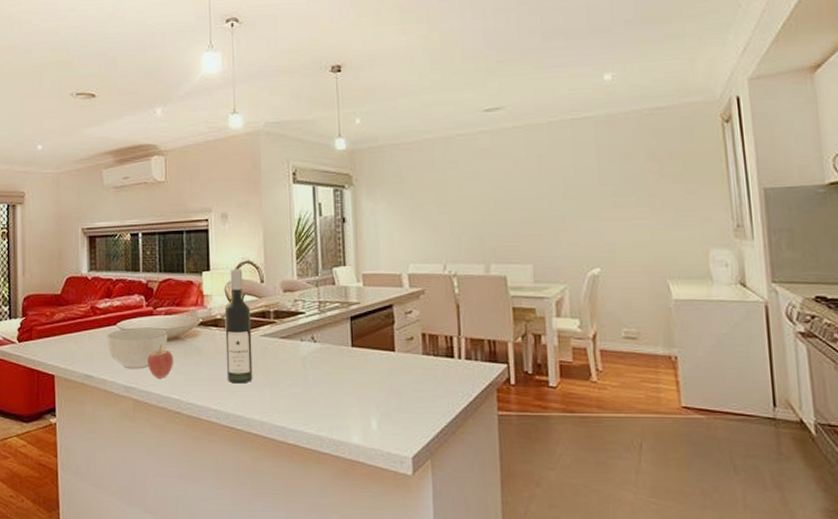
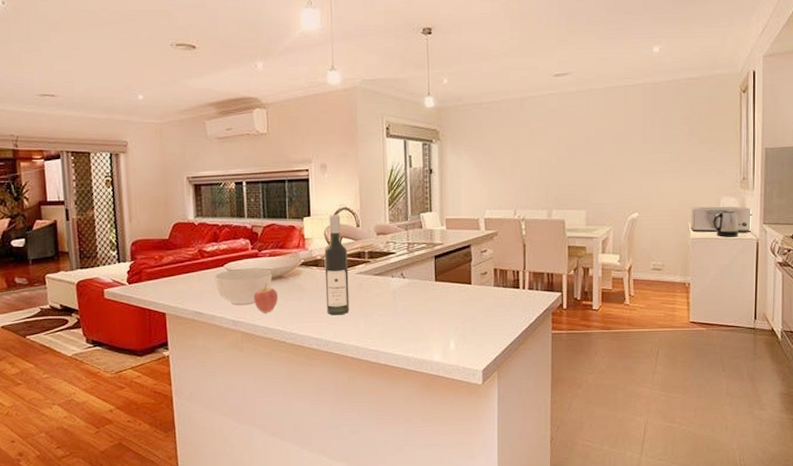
toaster: none [669,260,755,294] -> present [690,206,752,233]
kettle: none [700,264,738,299] -> present [712,209,739,237]

